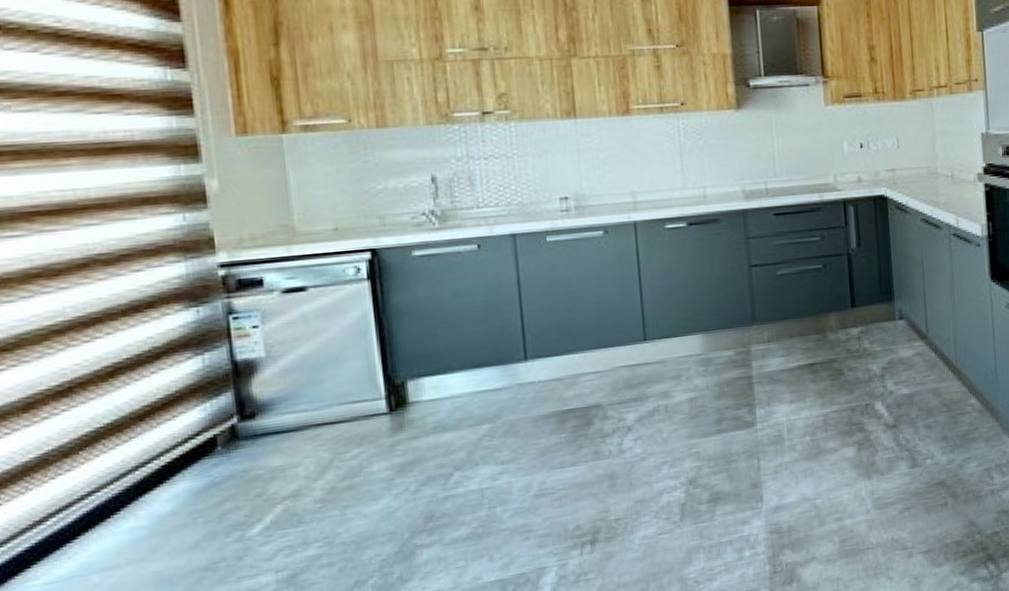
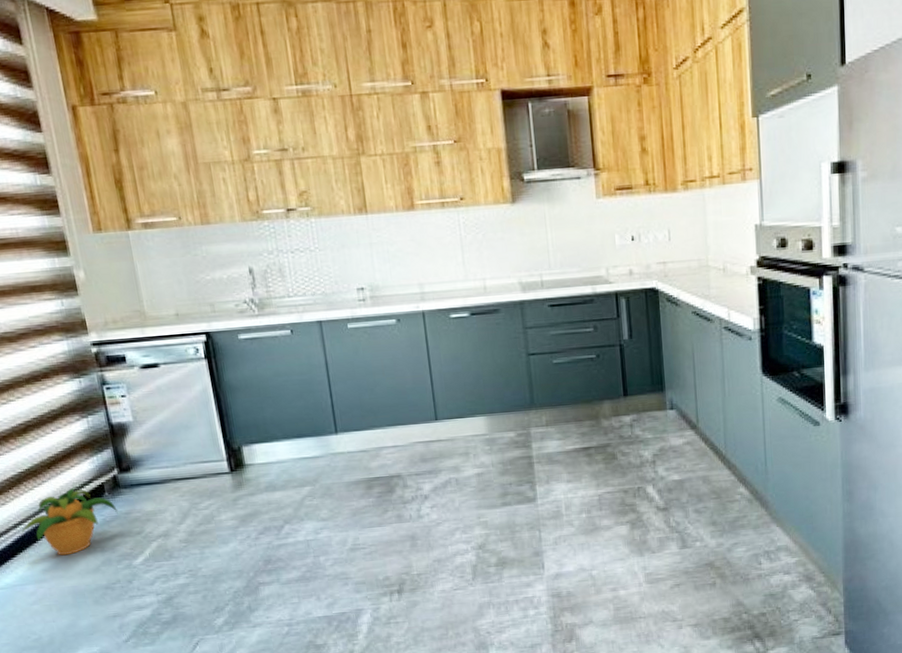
potted plant: none [89,442,233,533] -> present [21,487,118,556]

